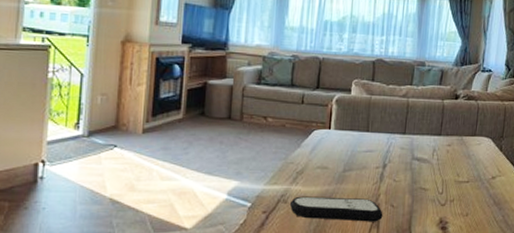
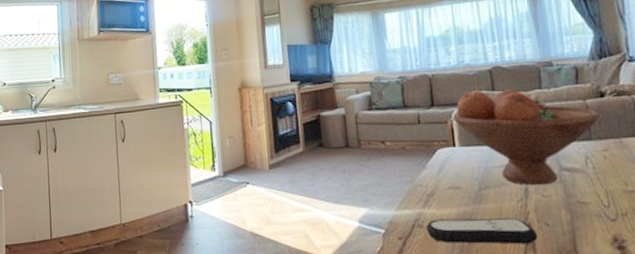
fruit bowl: none [334,78,452,171] -> present [453,89,601,185]

